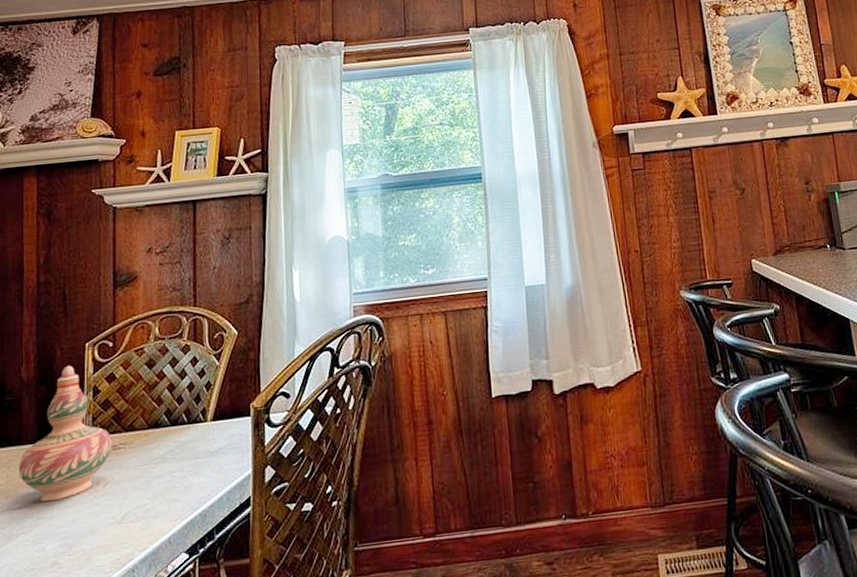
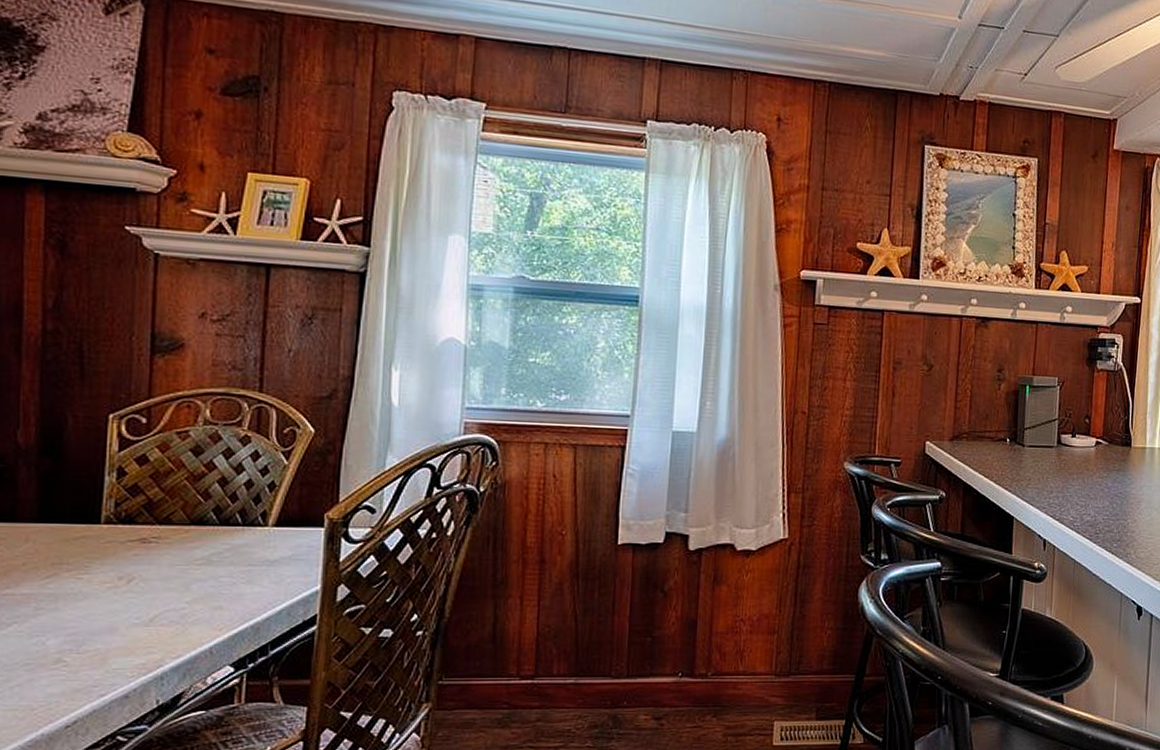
decorative vase: present [18,365,112,502] -> none [10,437,141,592]

